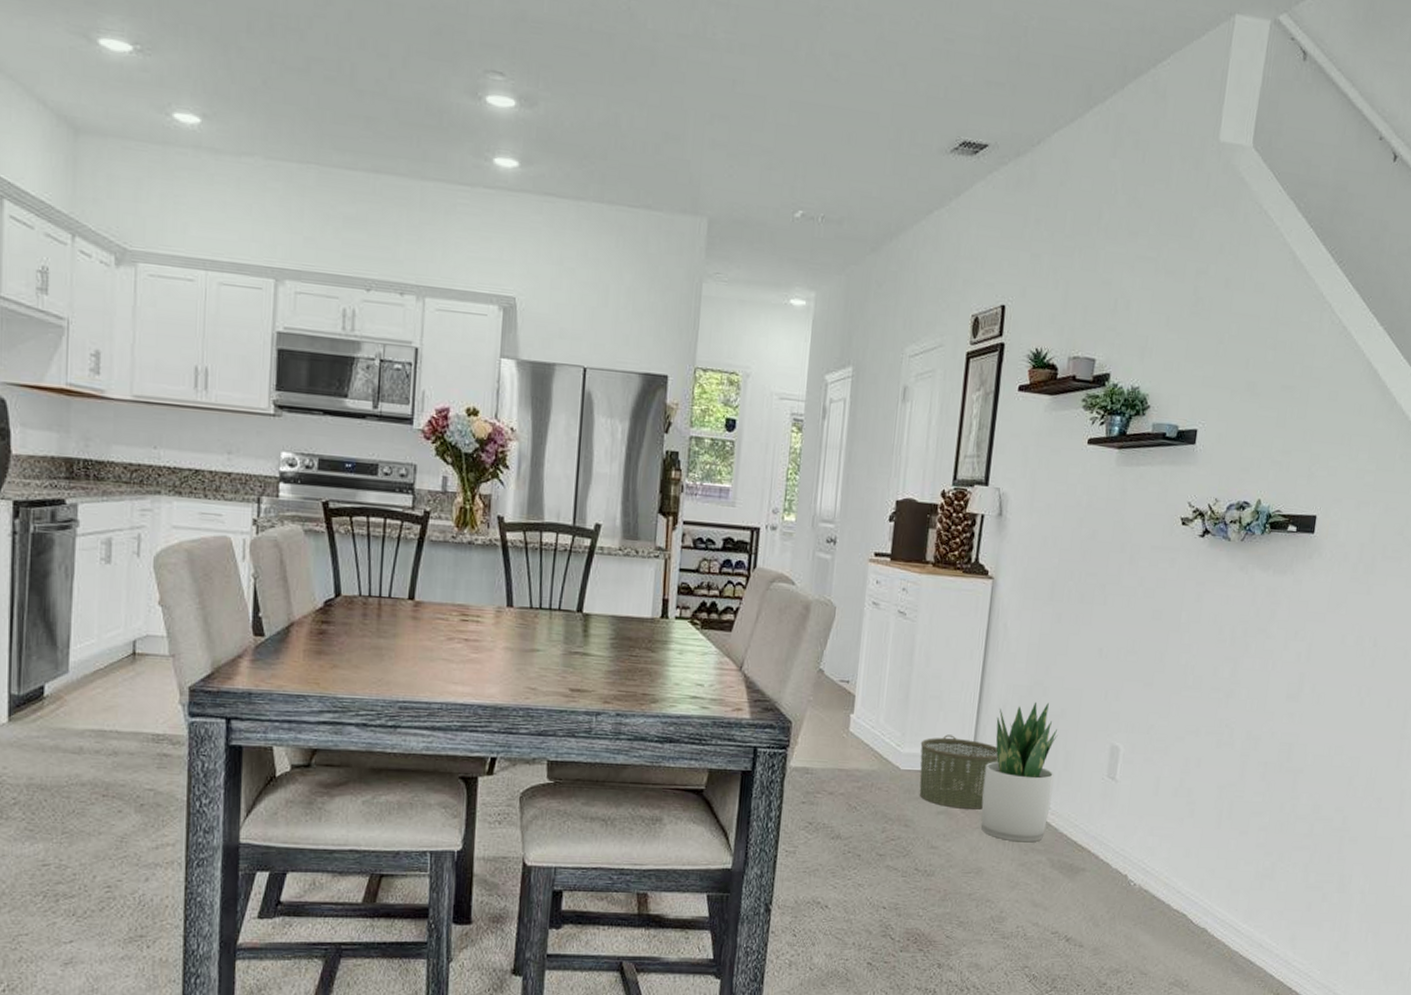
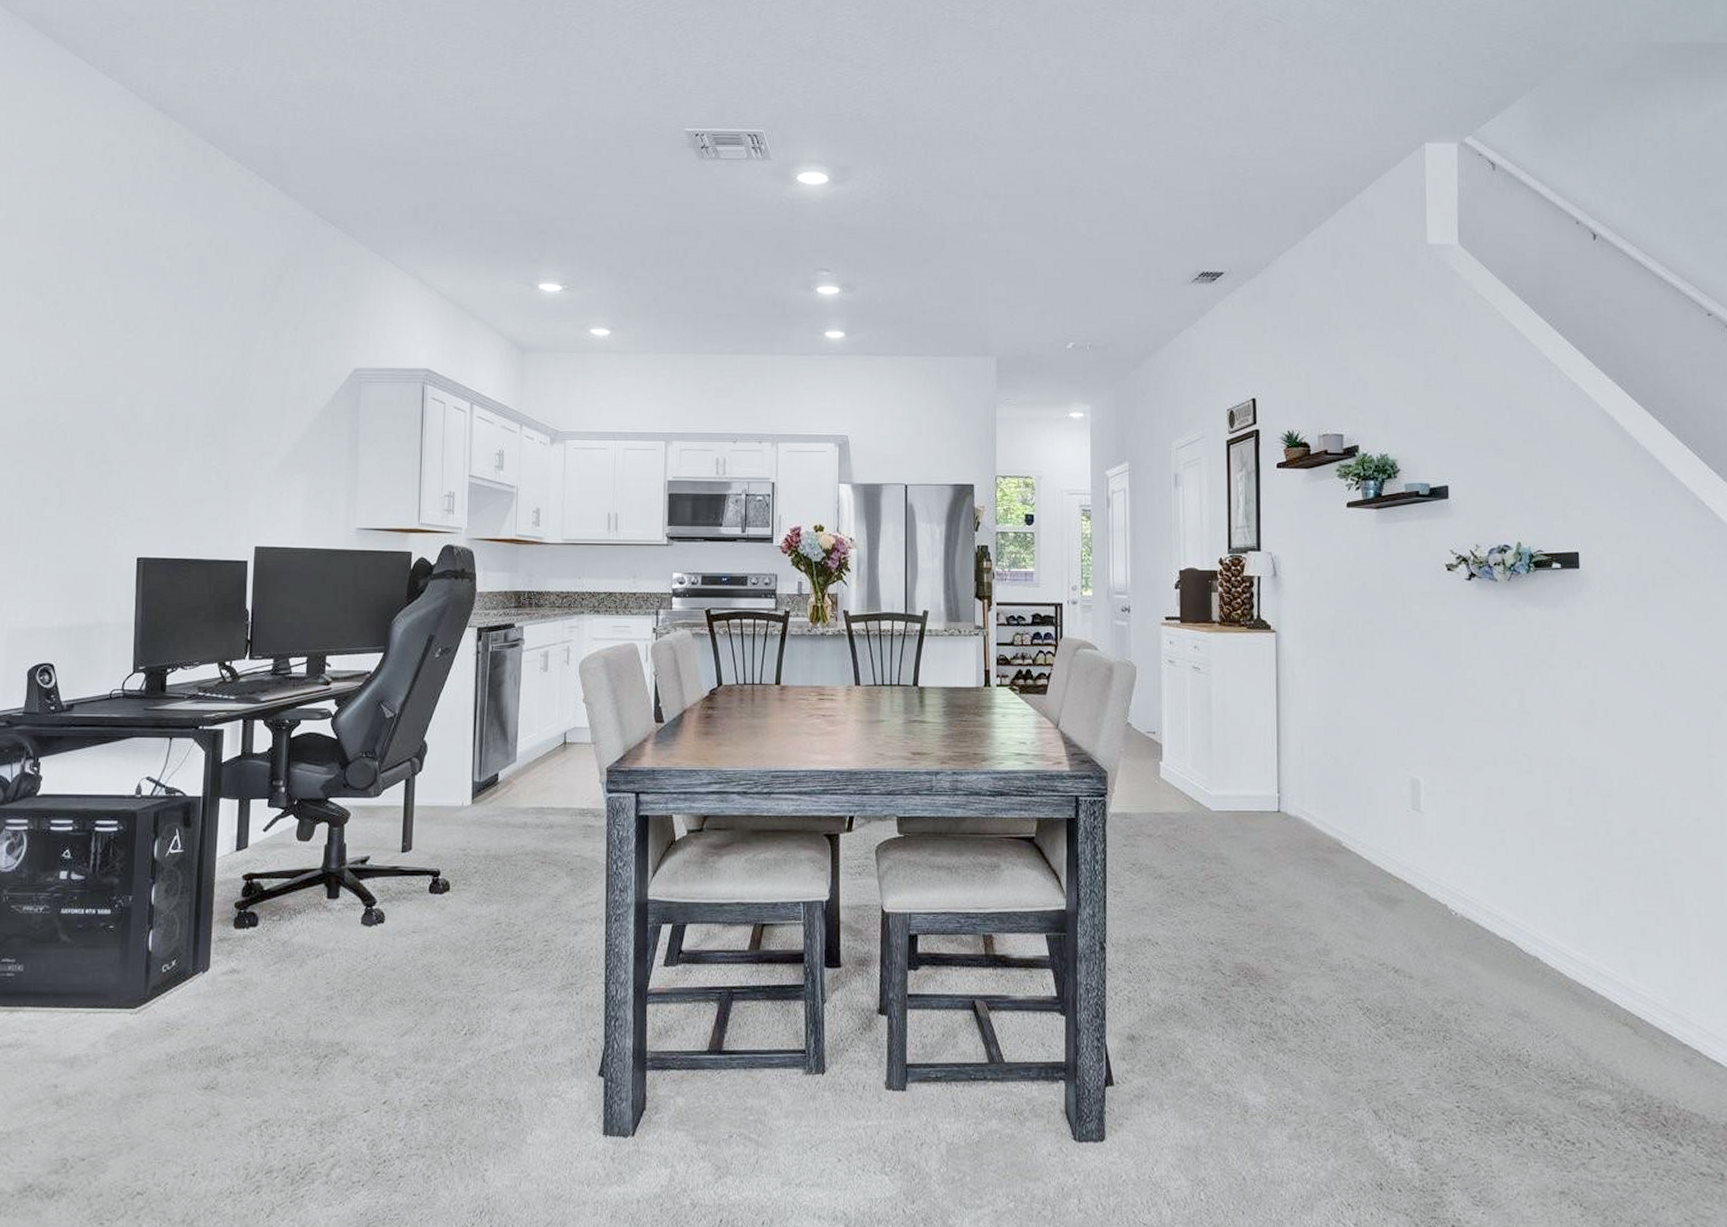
basket: present [919,734,999,810] -> none [1227,776,1304,845]
planter: present [980,701,1058,843] -> none [1292,741,1360,876]

